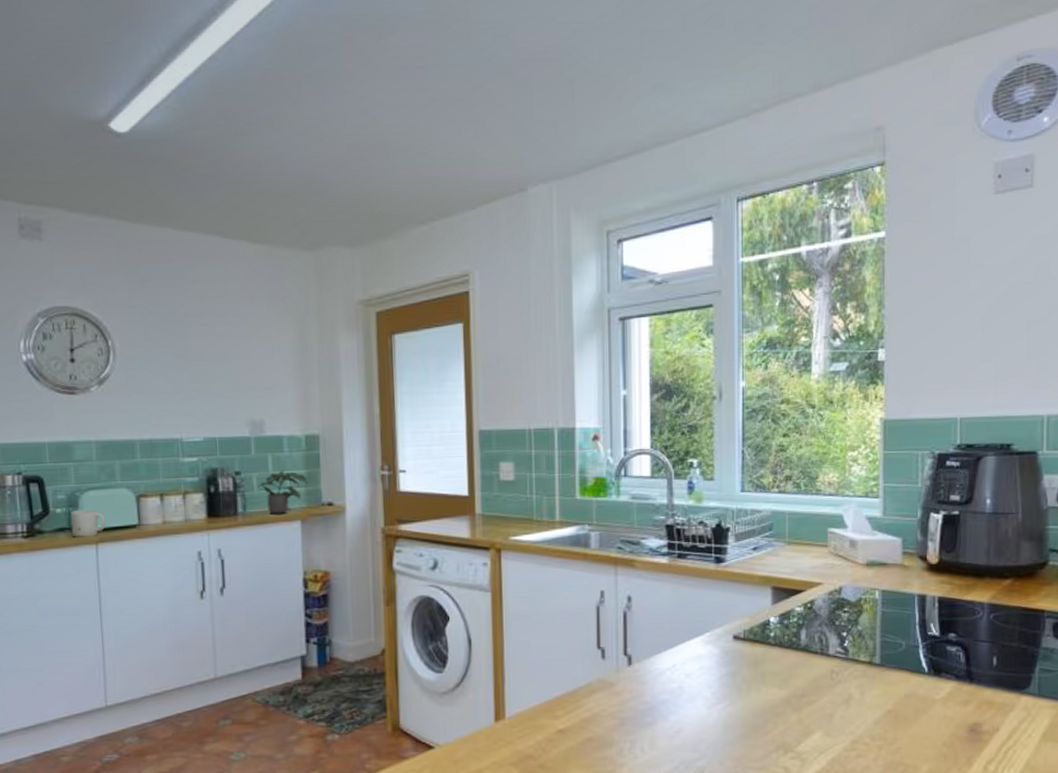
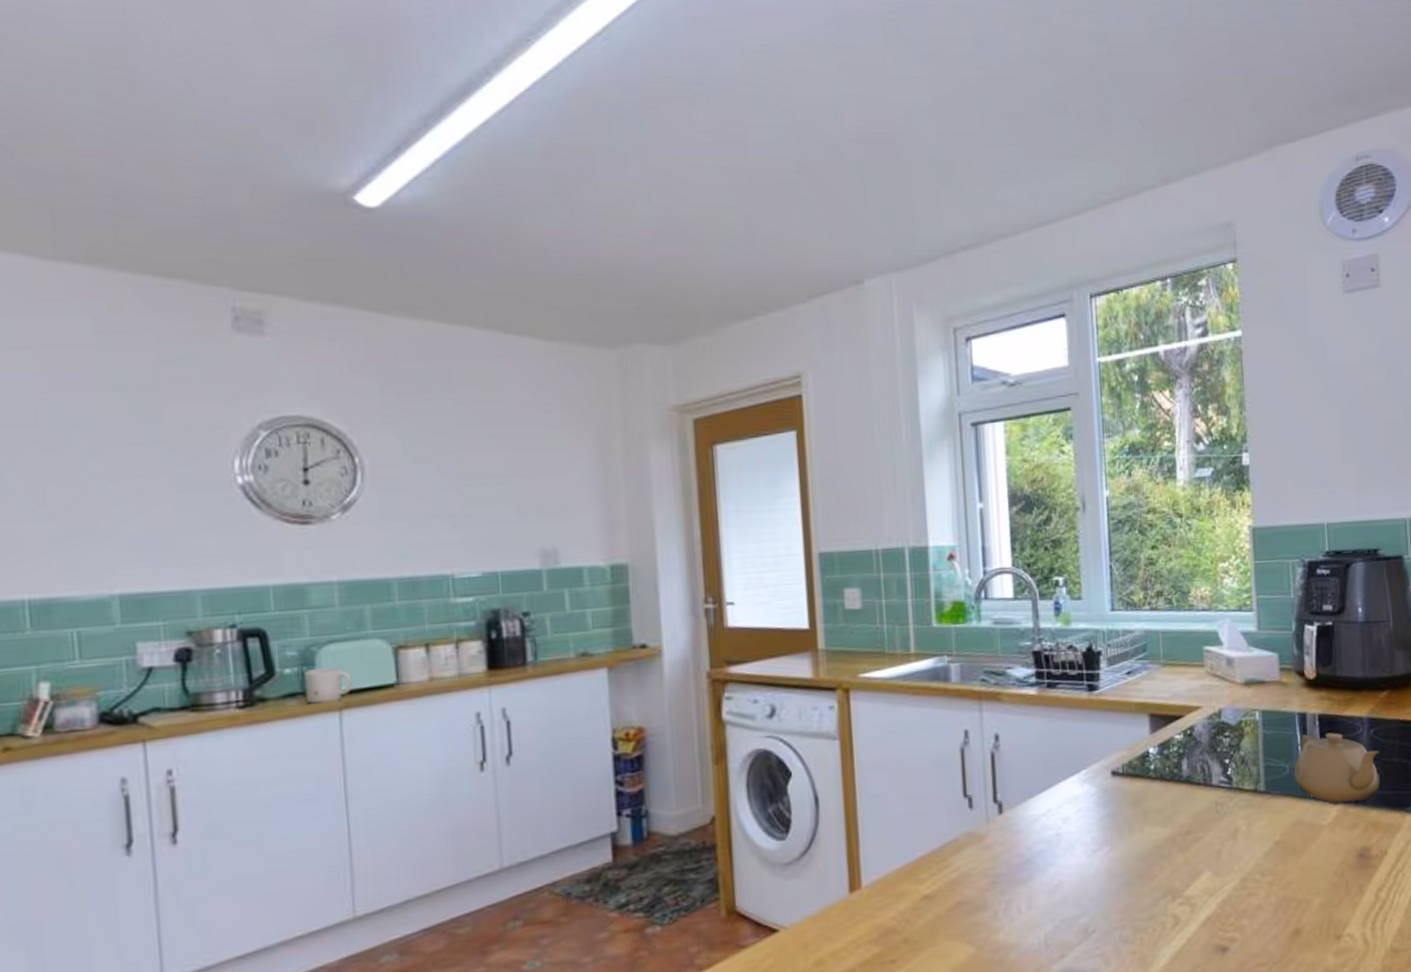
potted plant: present [257,470,308,514] -> none [551,608,615,662]
teapot: none [910,614,999,680] -> present [1294,732,1381,803]

